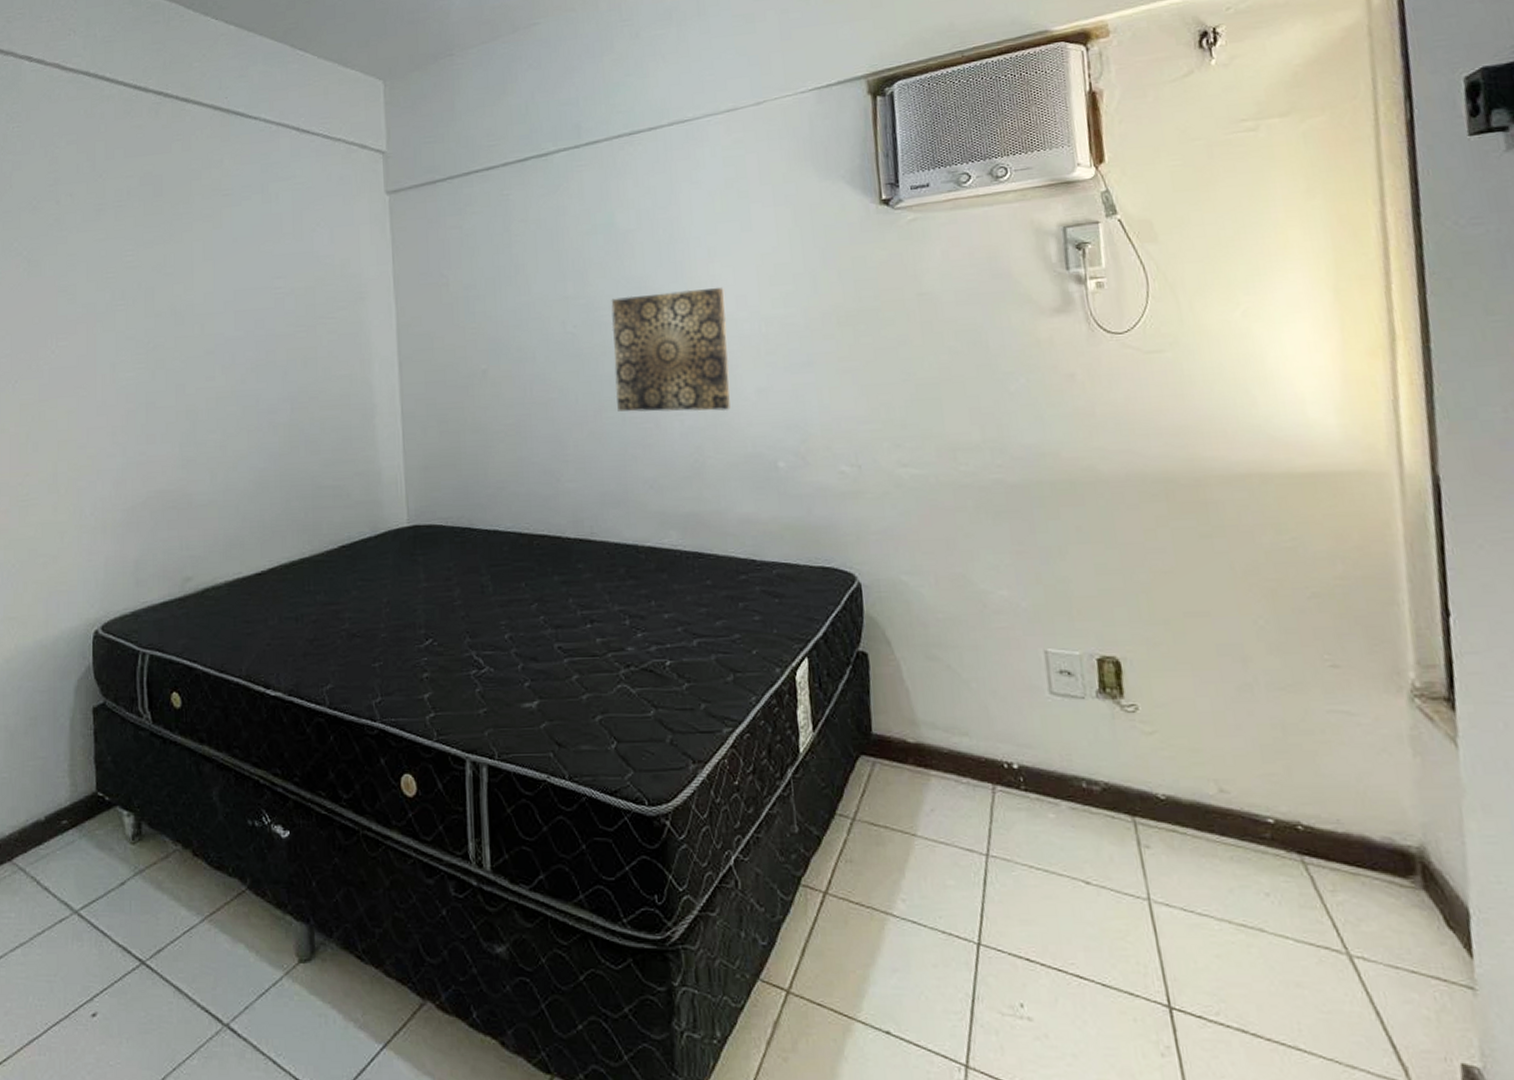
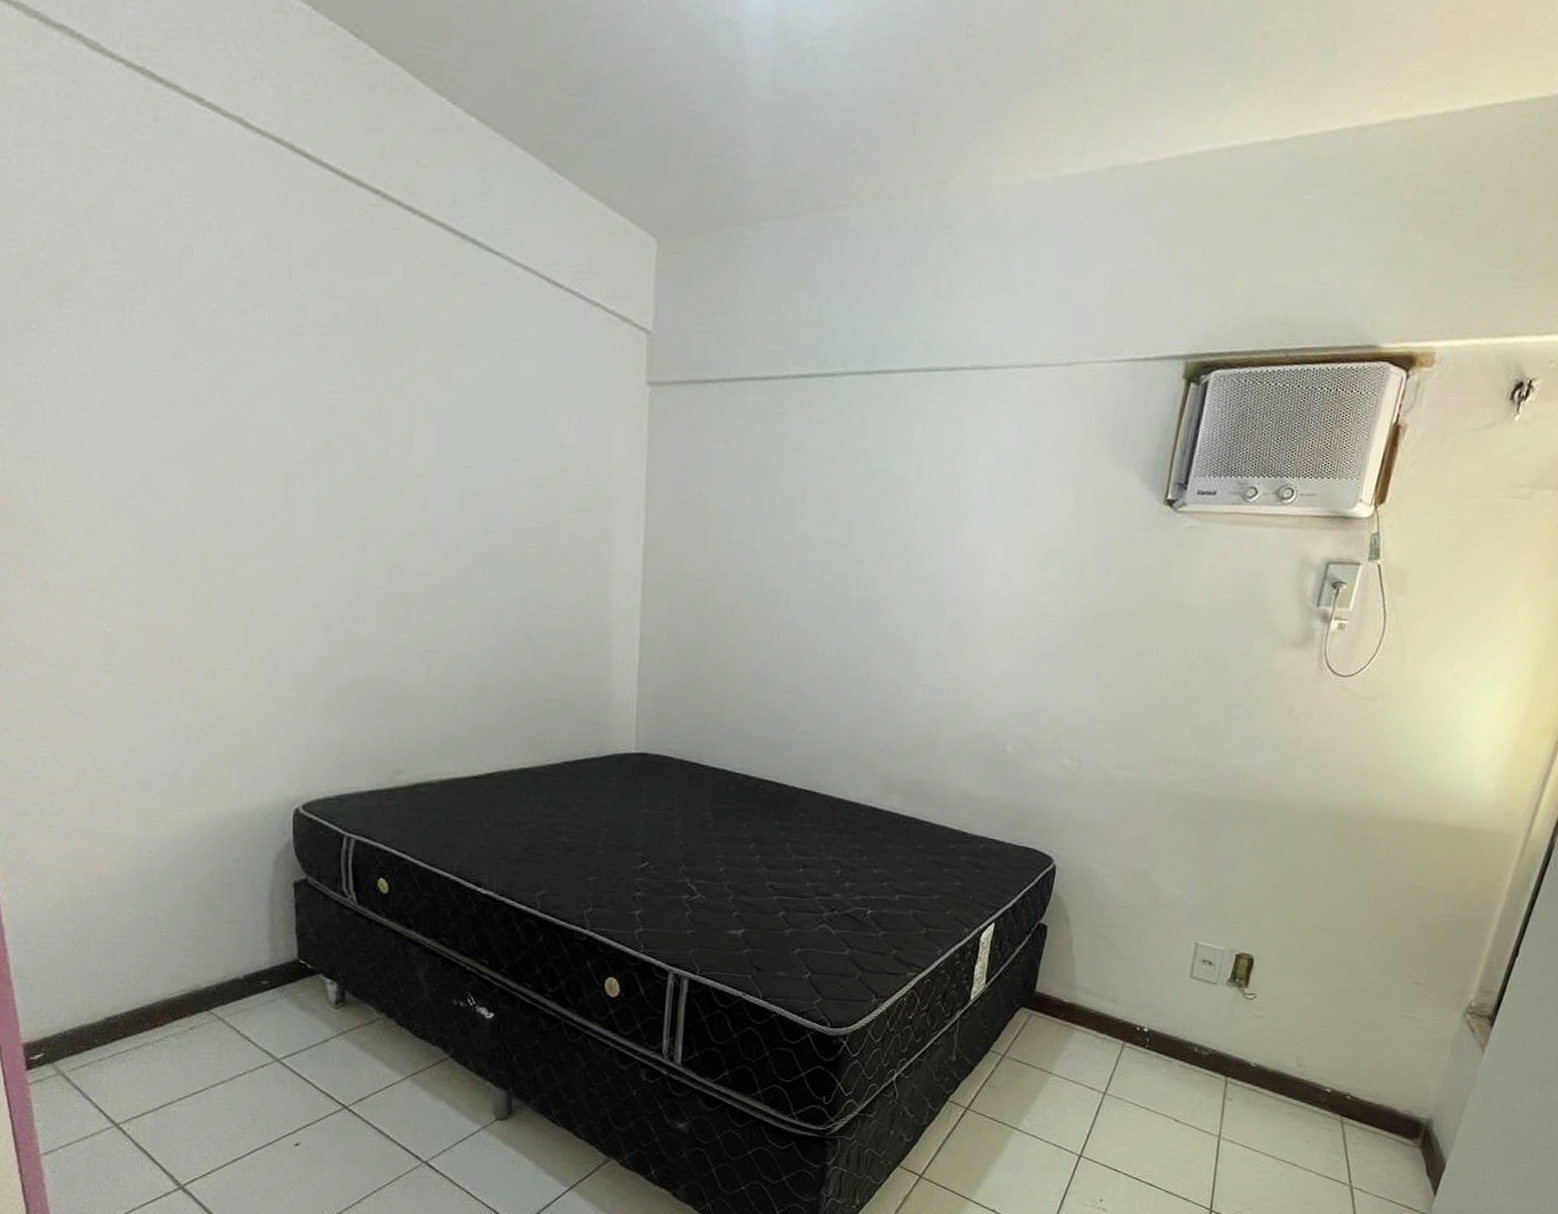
wall art: present [611,287,730,412] -> none [863,553,992,689]

